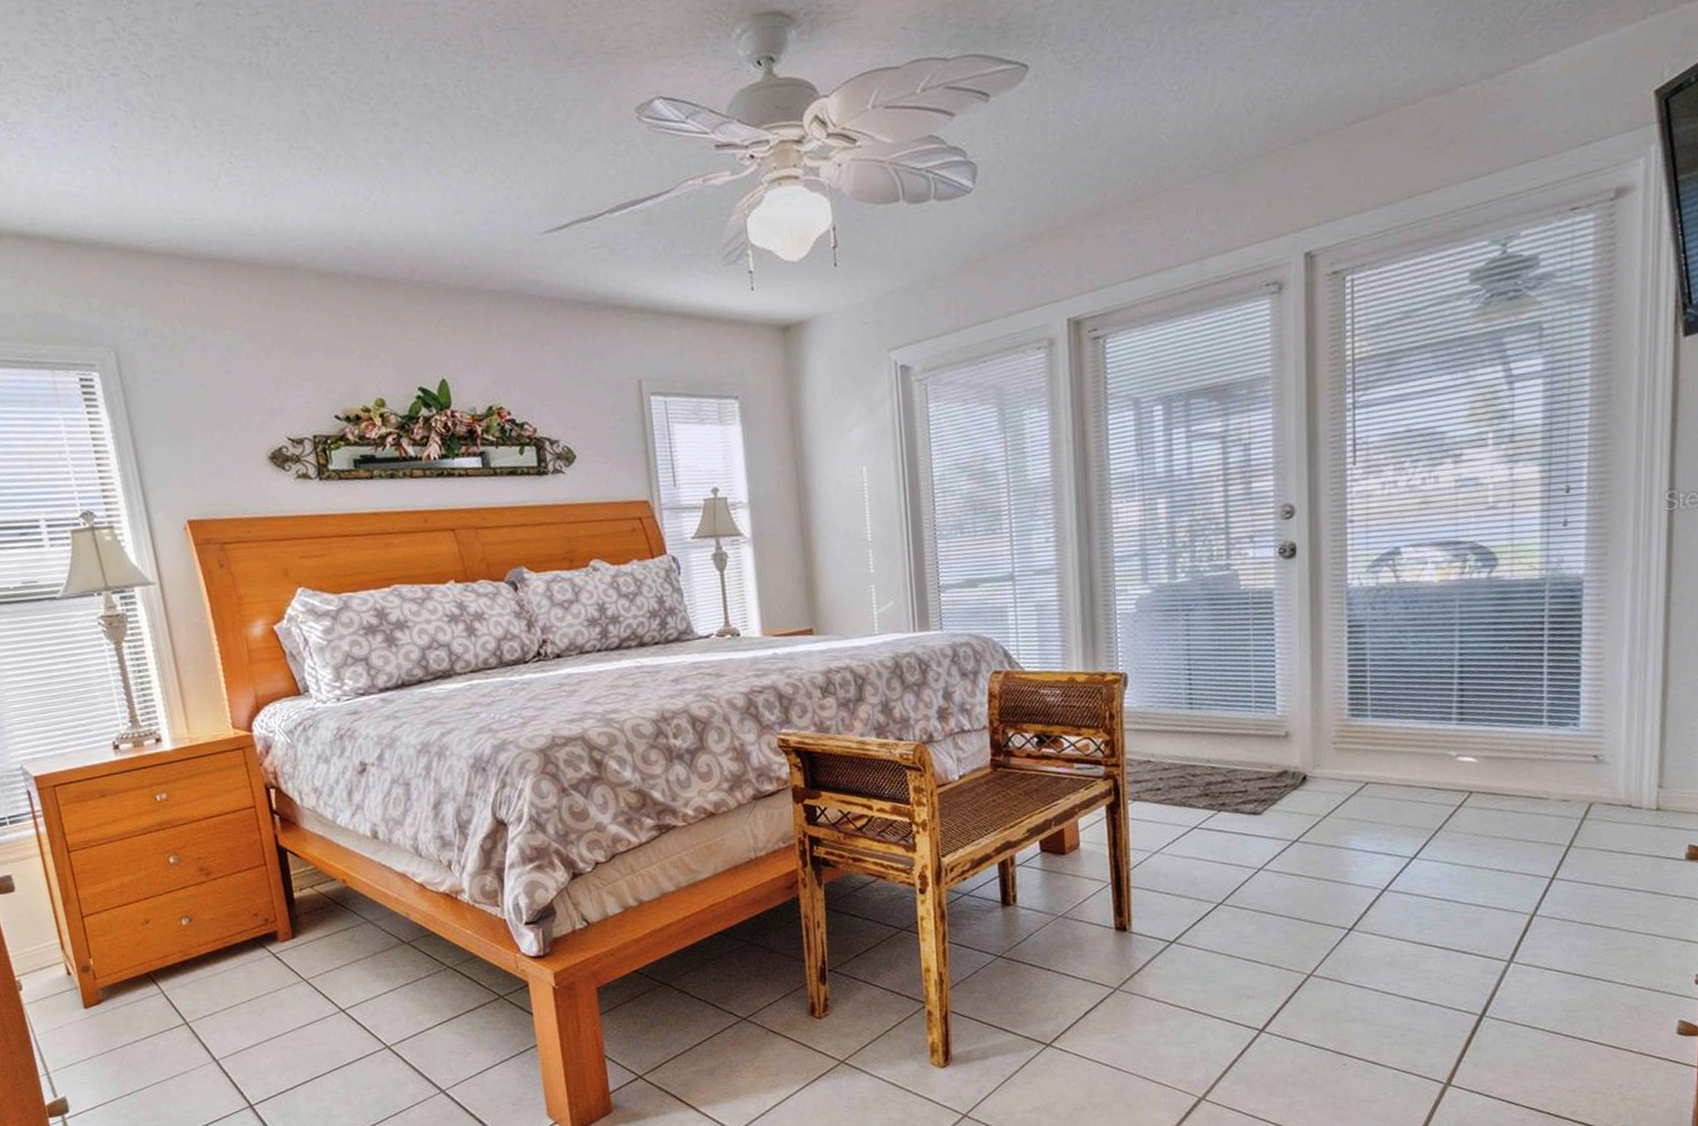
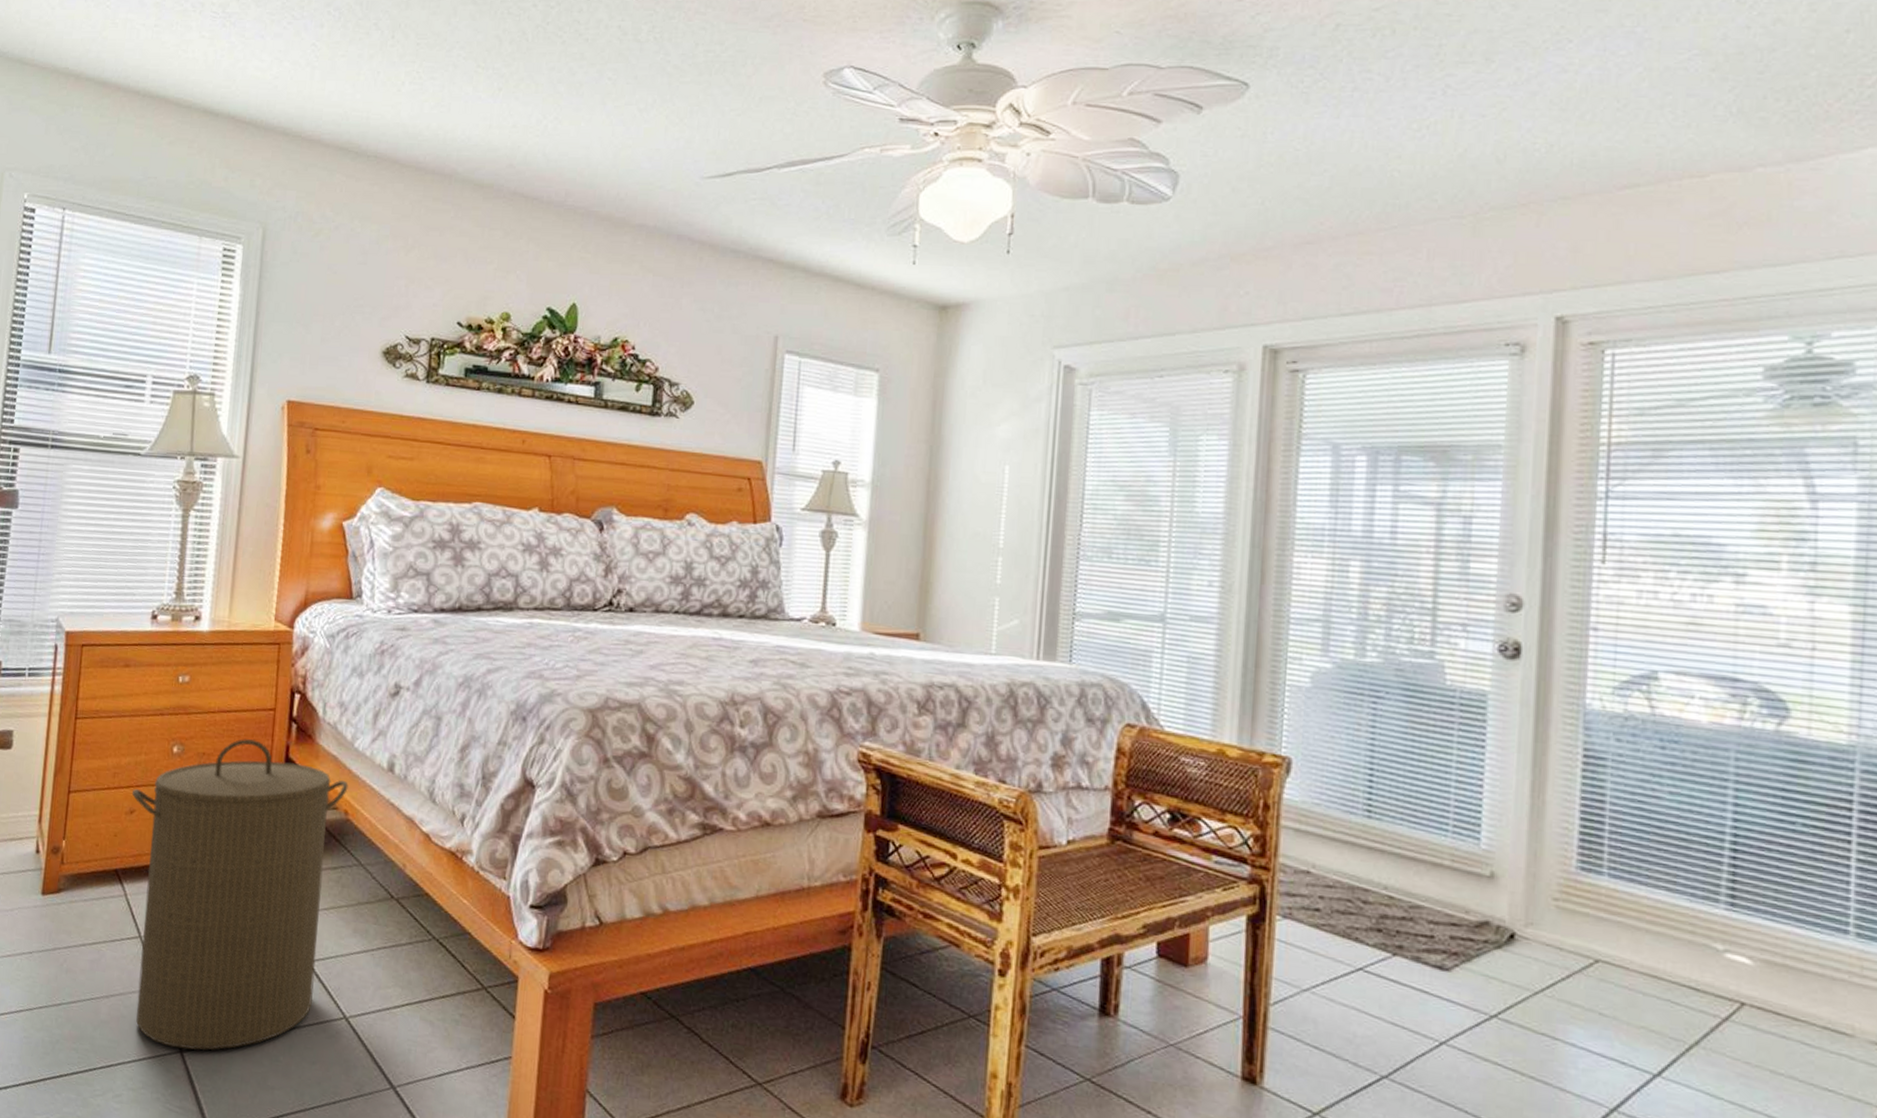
laundry hamper: none [141,836,356,1105] -> present [131,739,348,1051]

